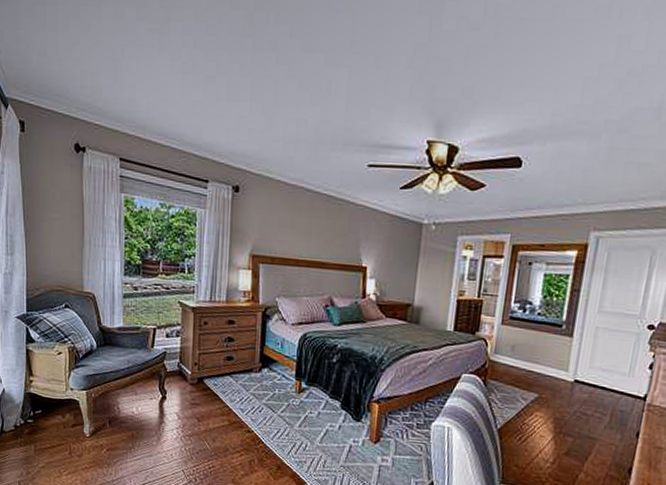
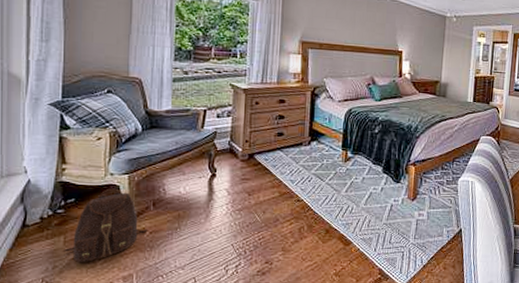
backpack: none [34,403,106,472] -> present [62,188,149,262]

